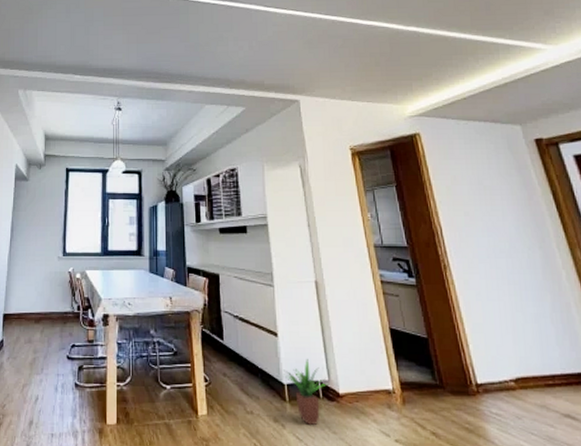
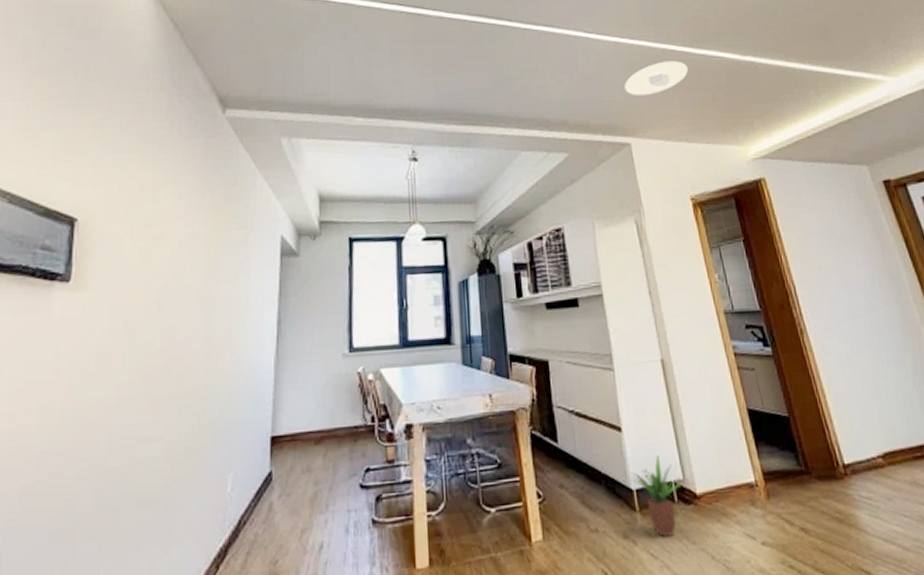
recessed light: none [297,30,355,60] -> present [624,60,688,95]

